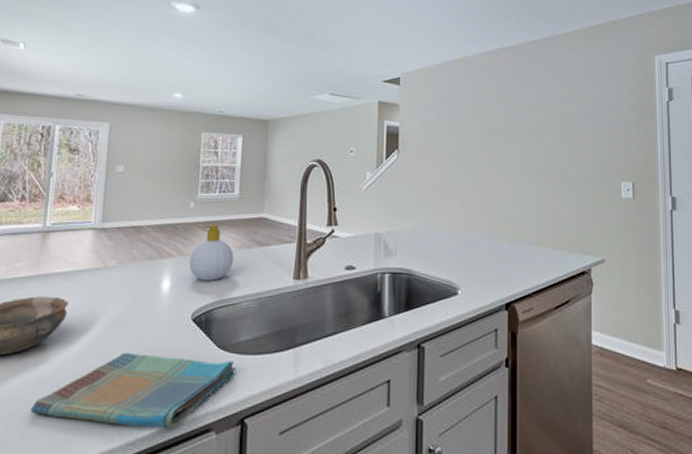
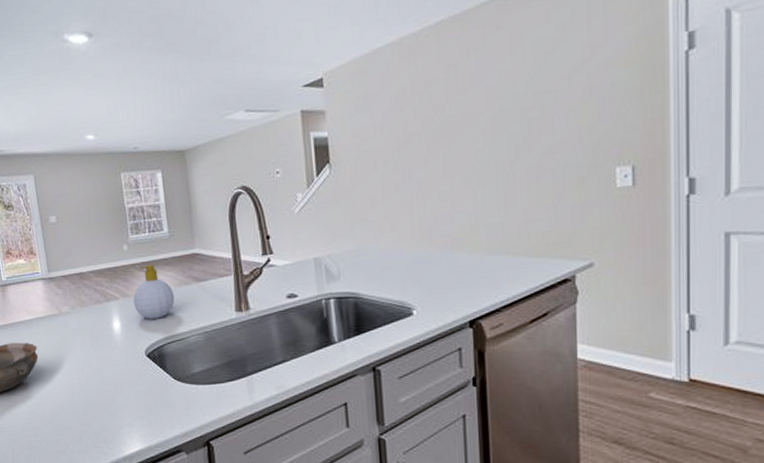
dish towel: present [30,352,236,429] -> none [28,387,195,450]

